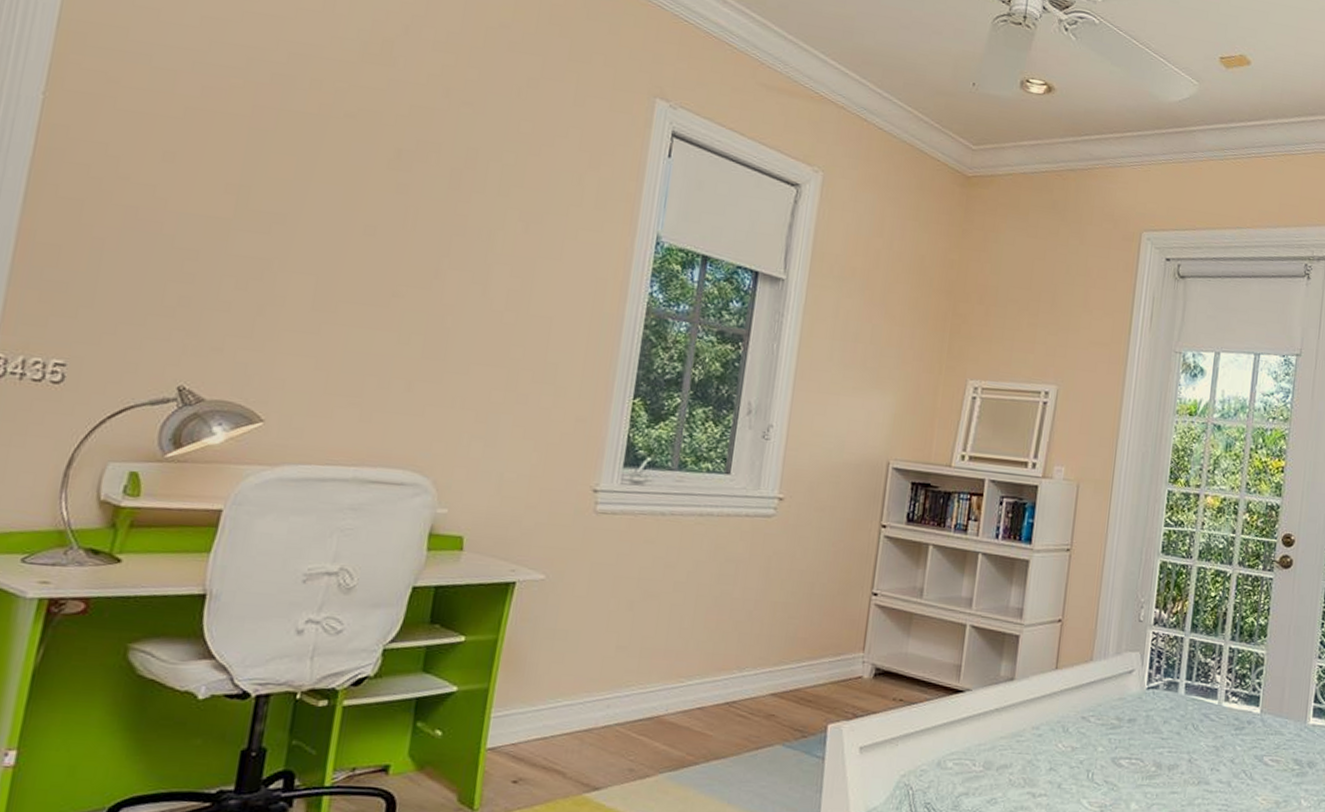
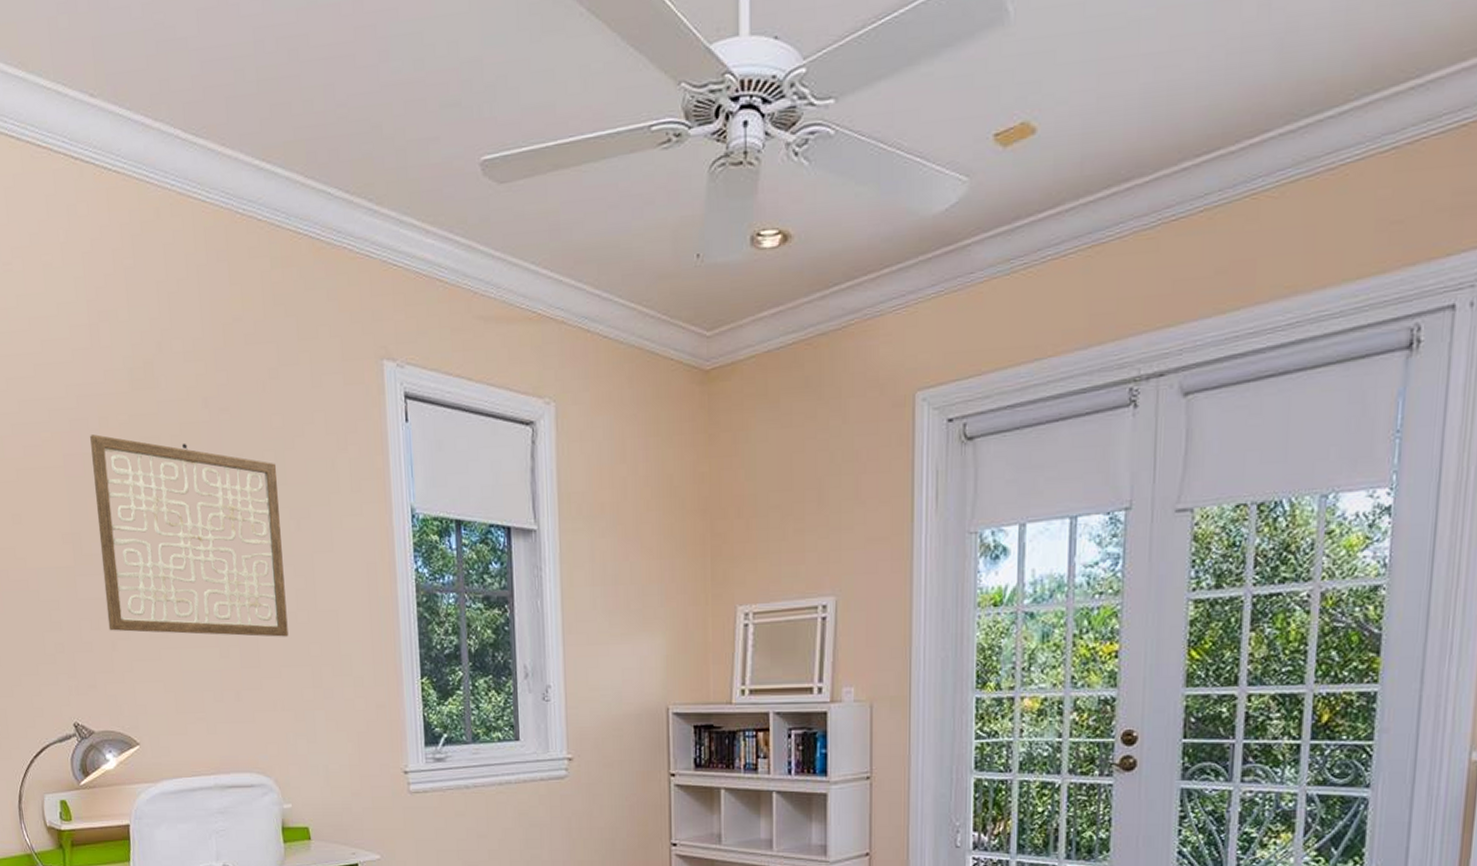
wall art: none [259,93,515,335] -> present [90,434,289,637]

